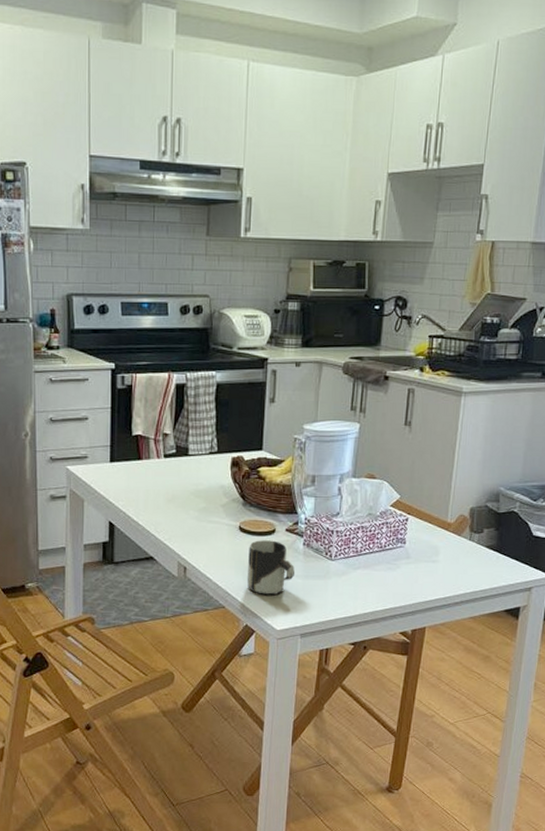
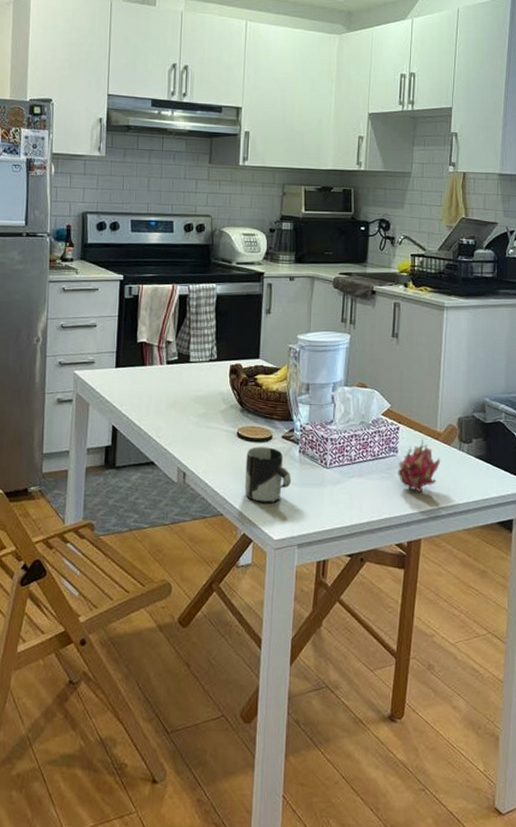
fruit: none [404,530,450,582] -> present [397,439,441,492]

